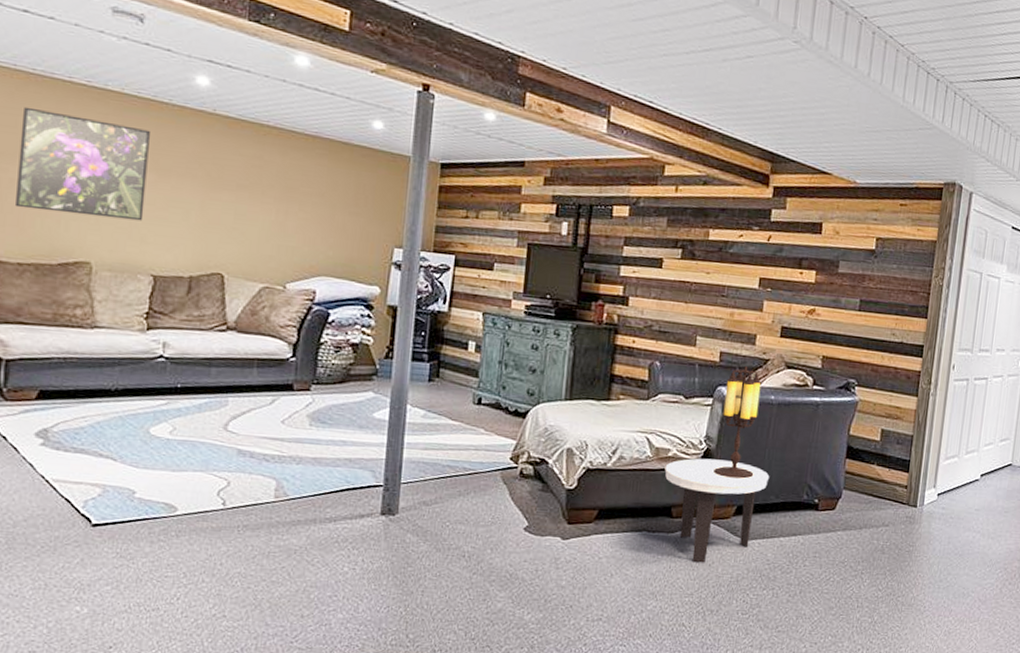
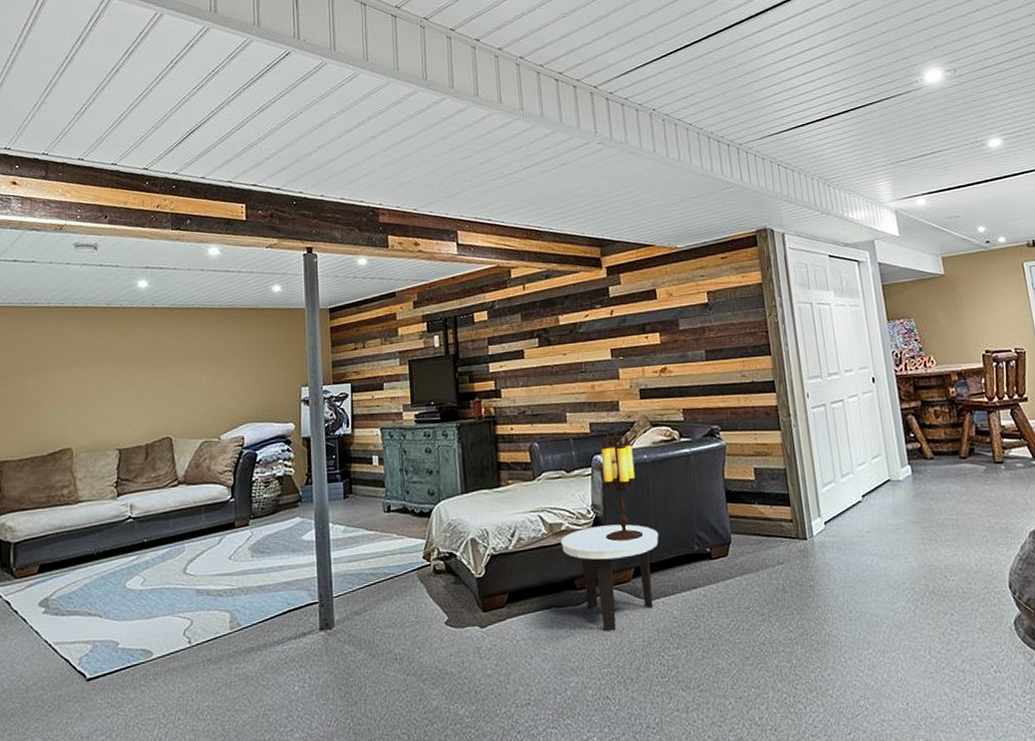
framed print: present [14,106,151,221] -> none [14,331,109,414]

